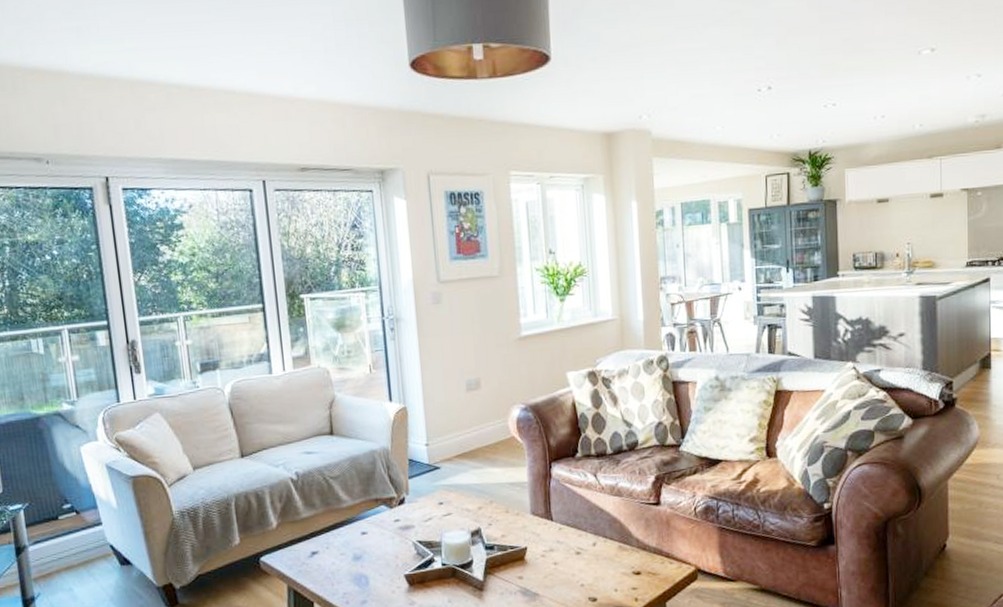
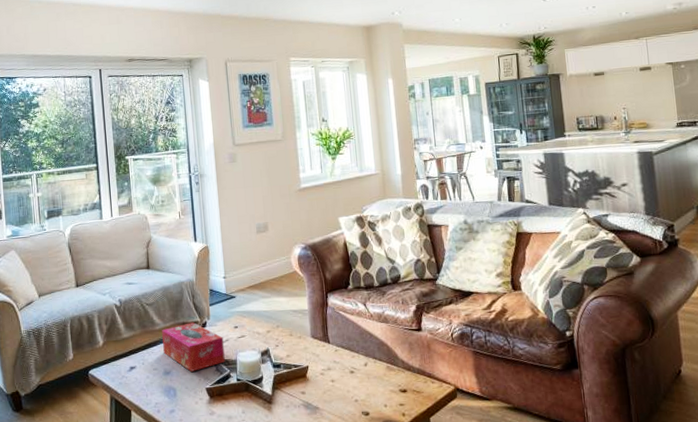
tissue box: none [350,498,428,556] -> present [162,322,225,372]

